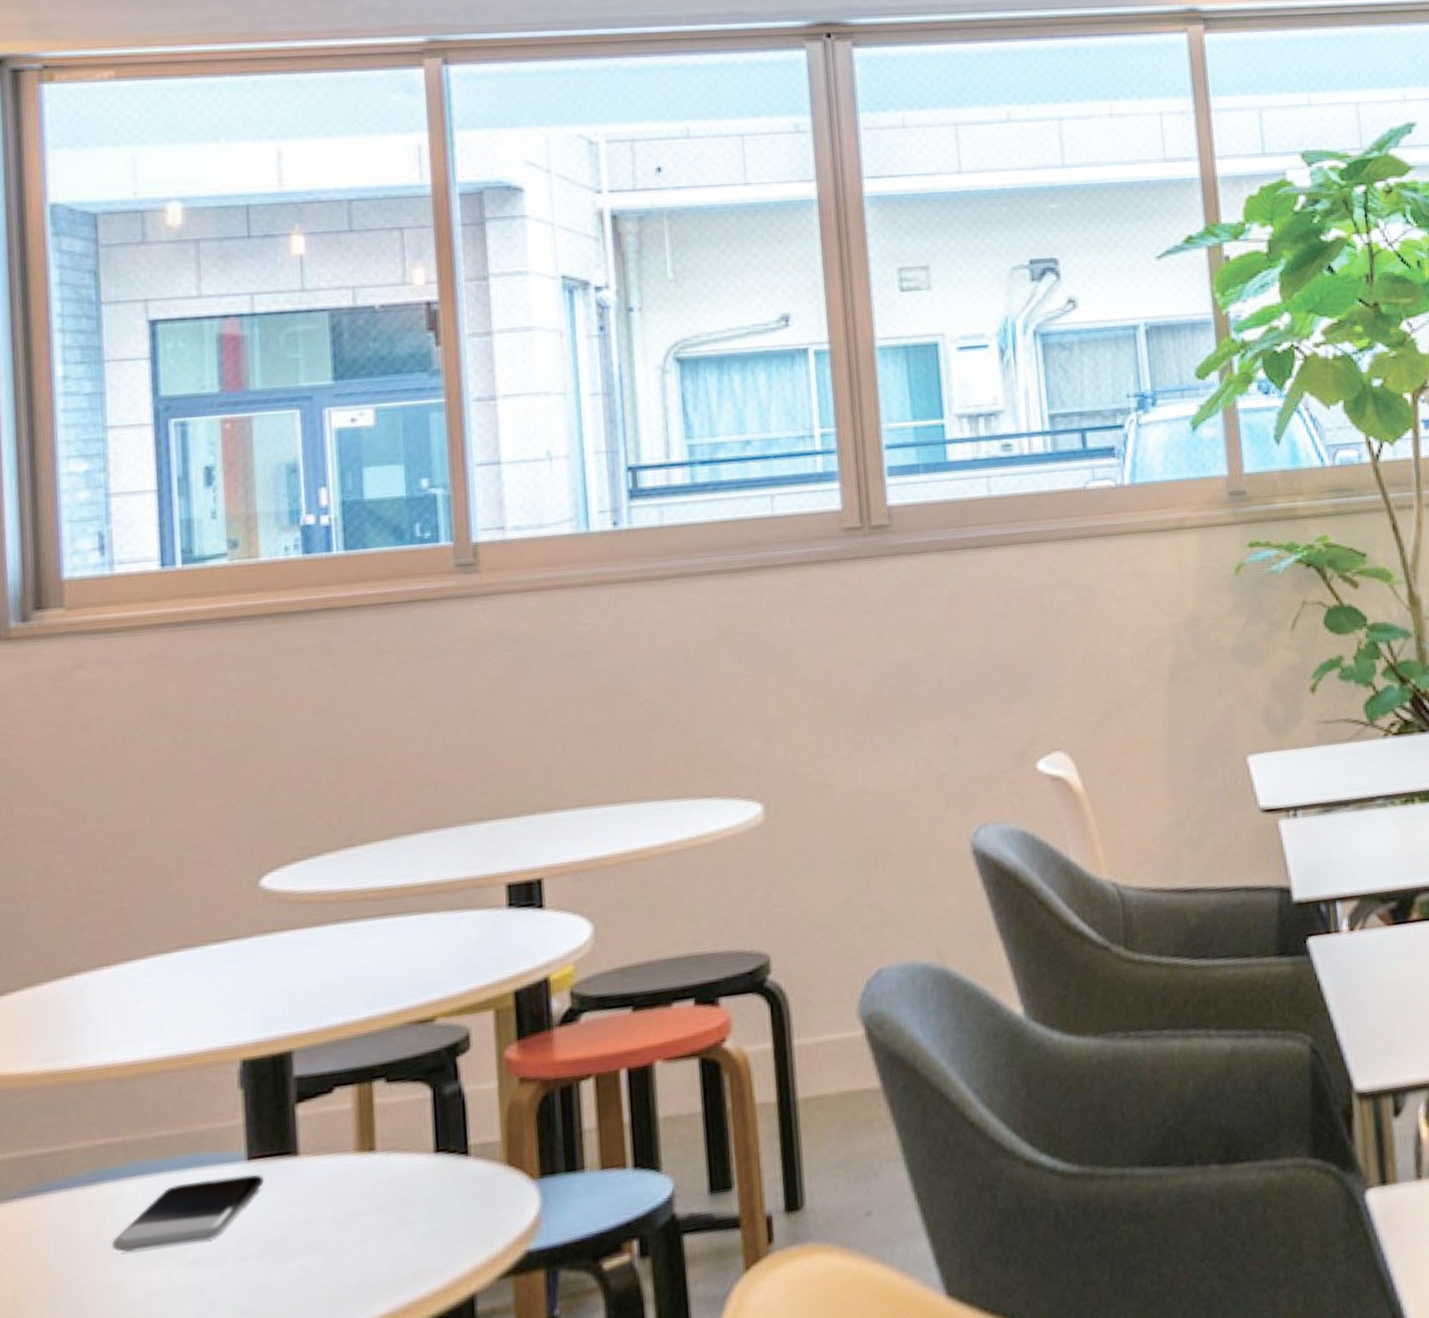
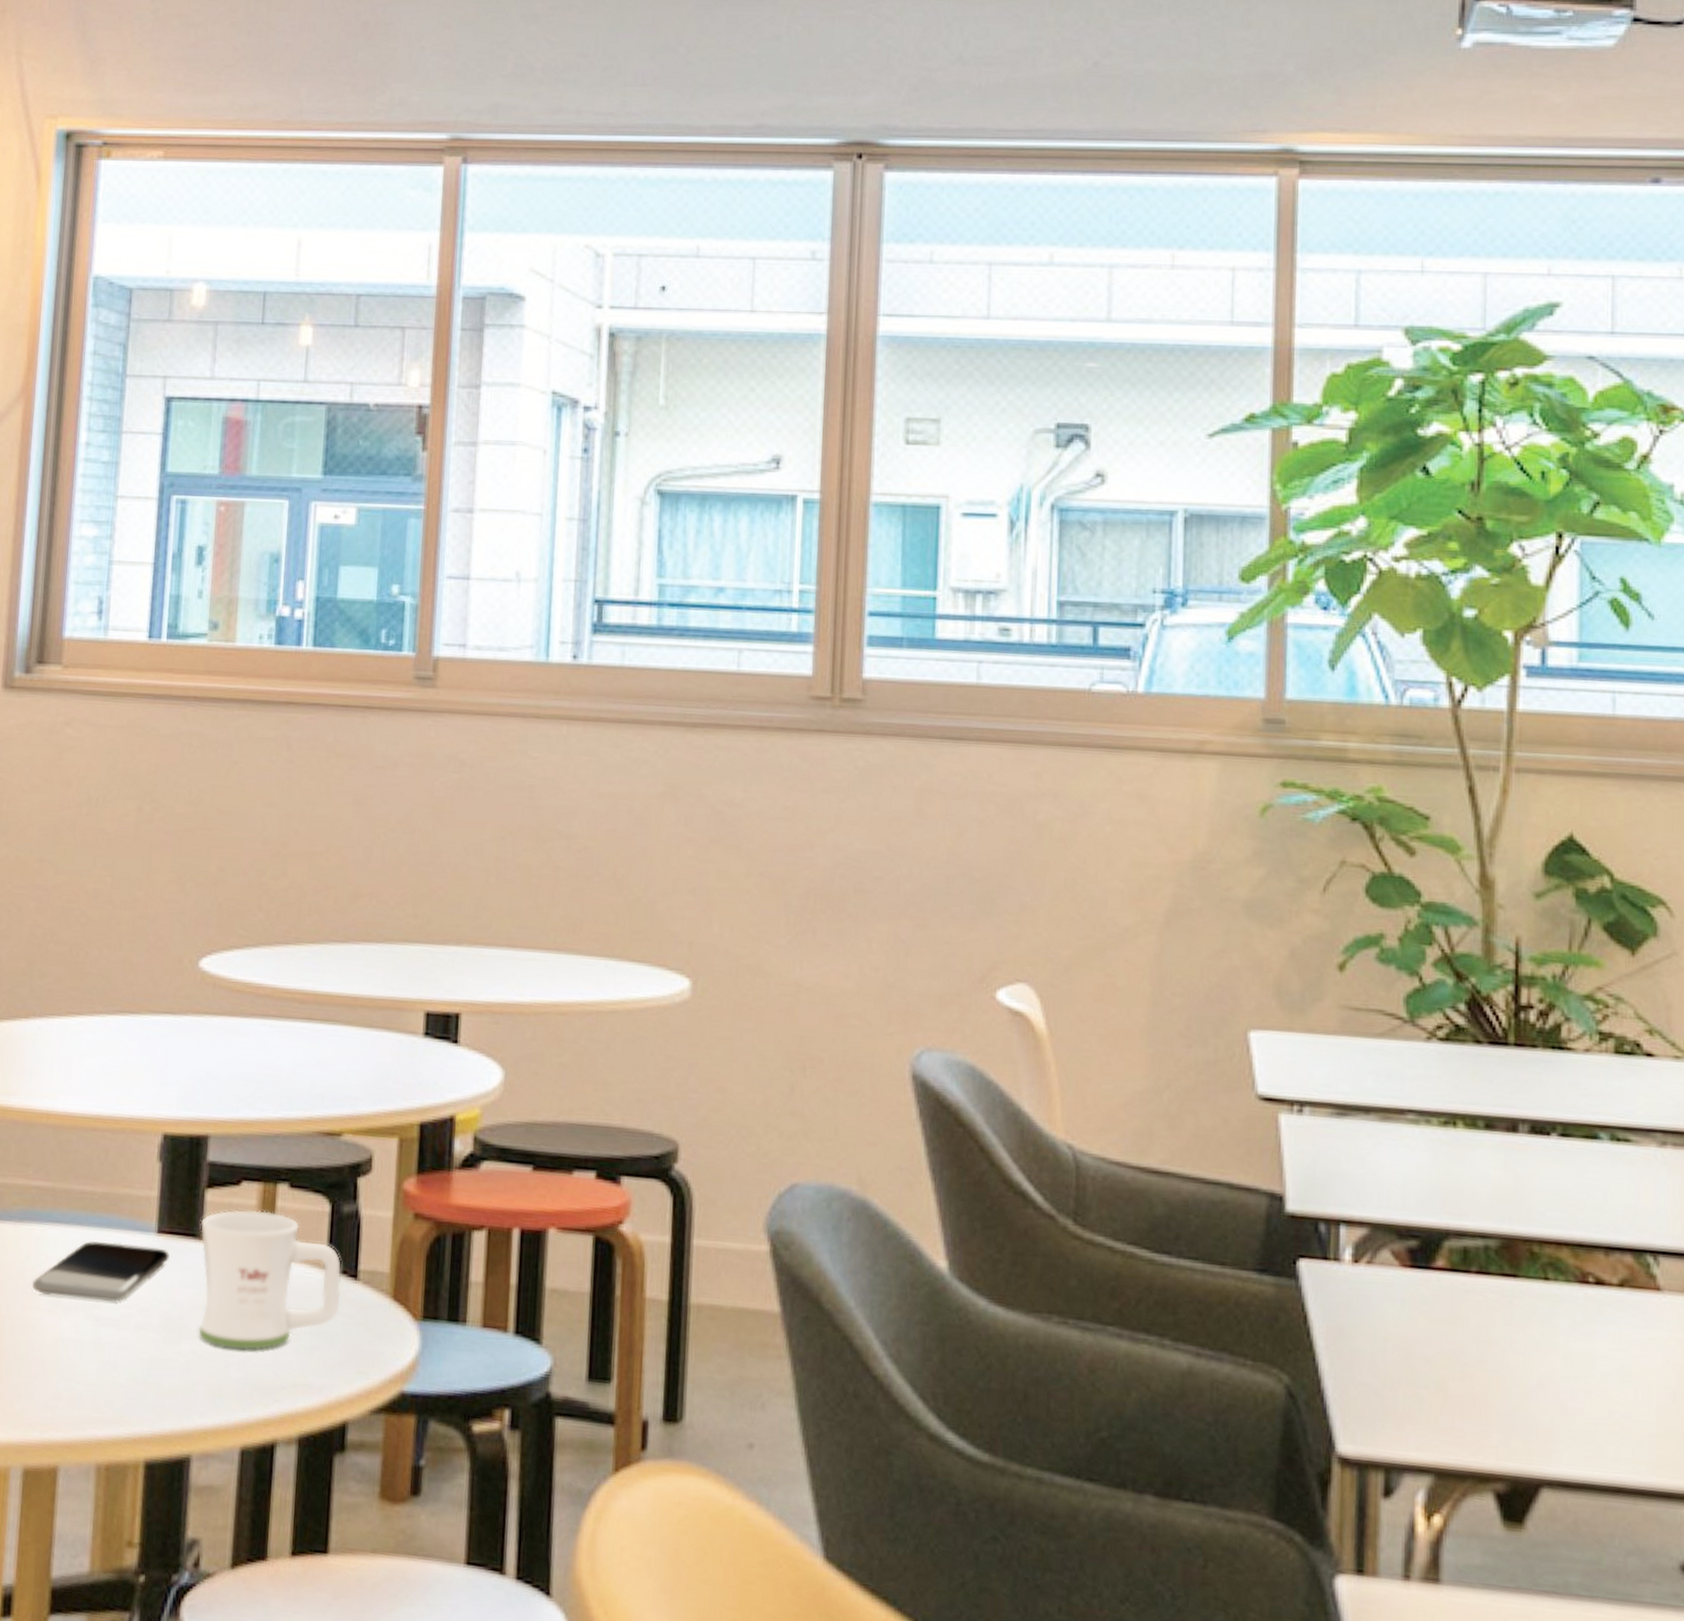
mug: none [294,1110,454,1256] -> present [198,1209,342,1350]

